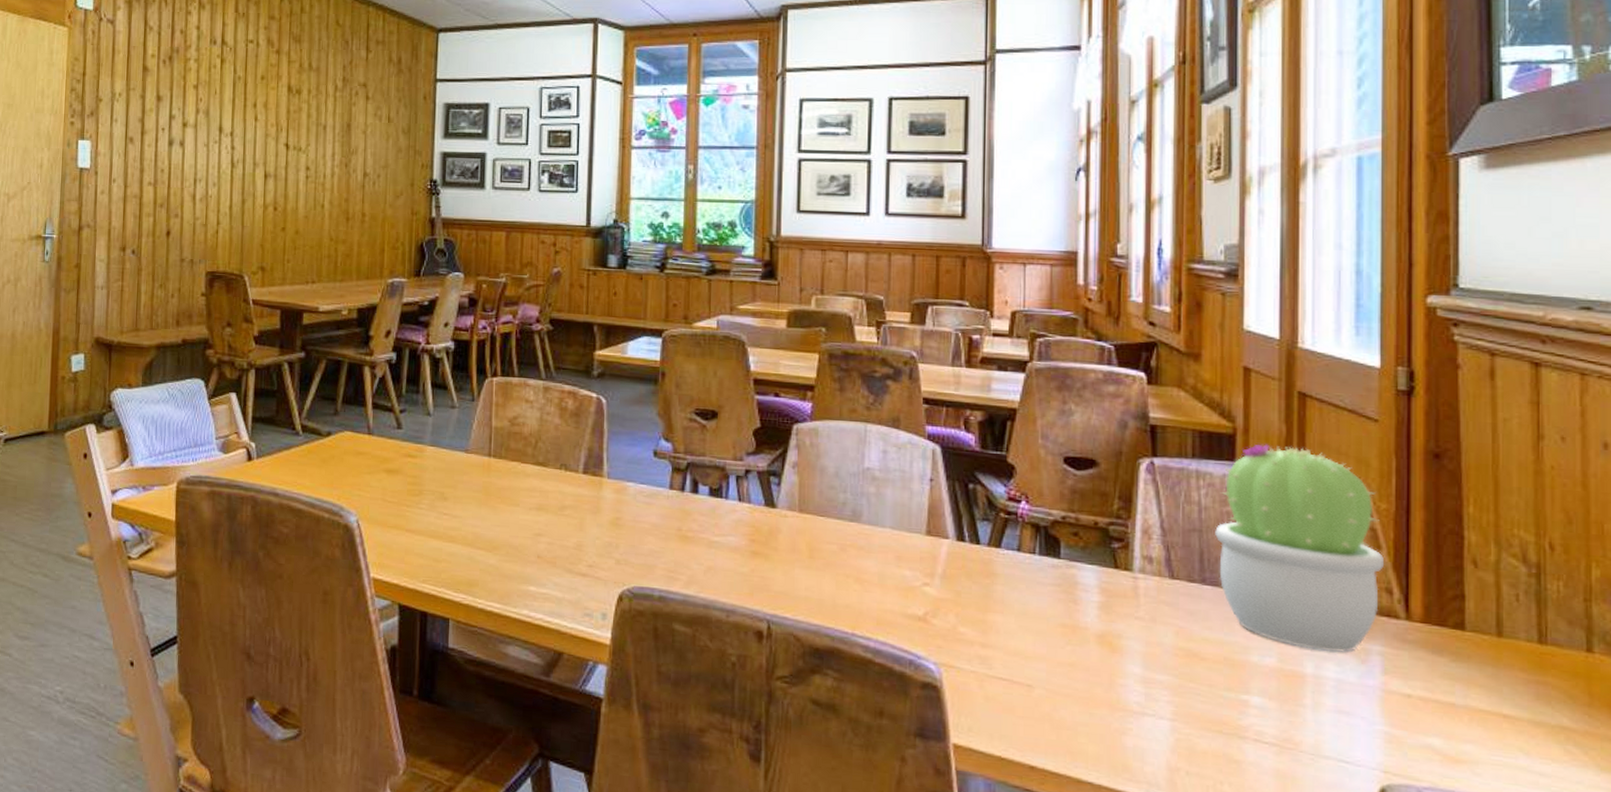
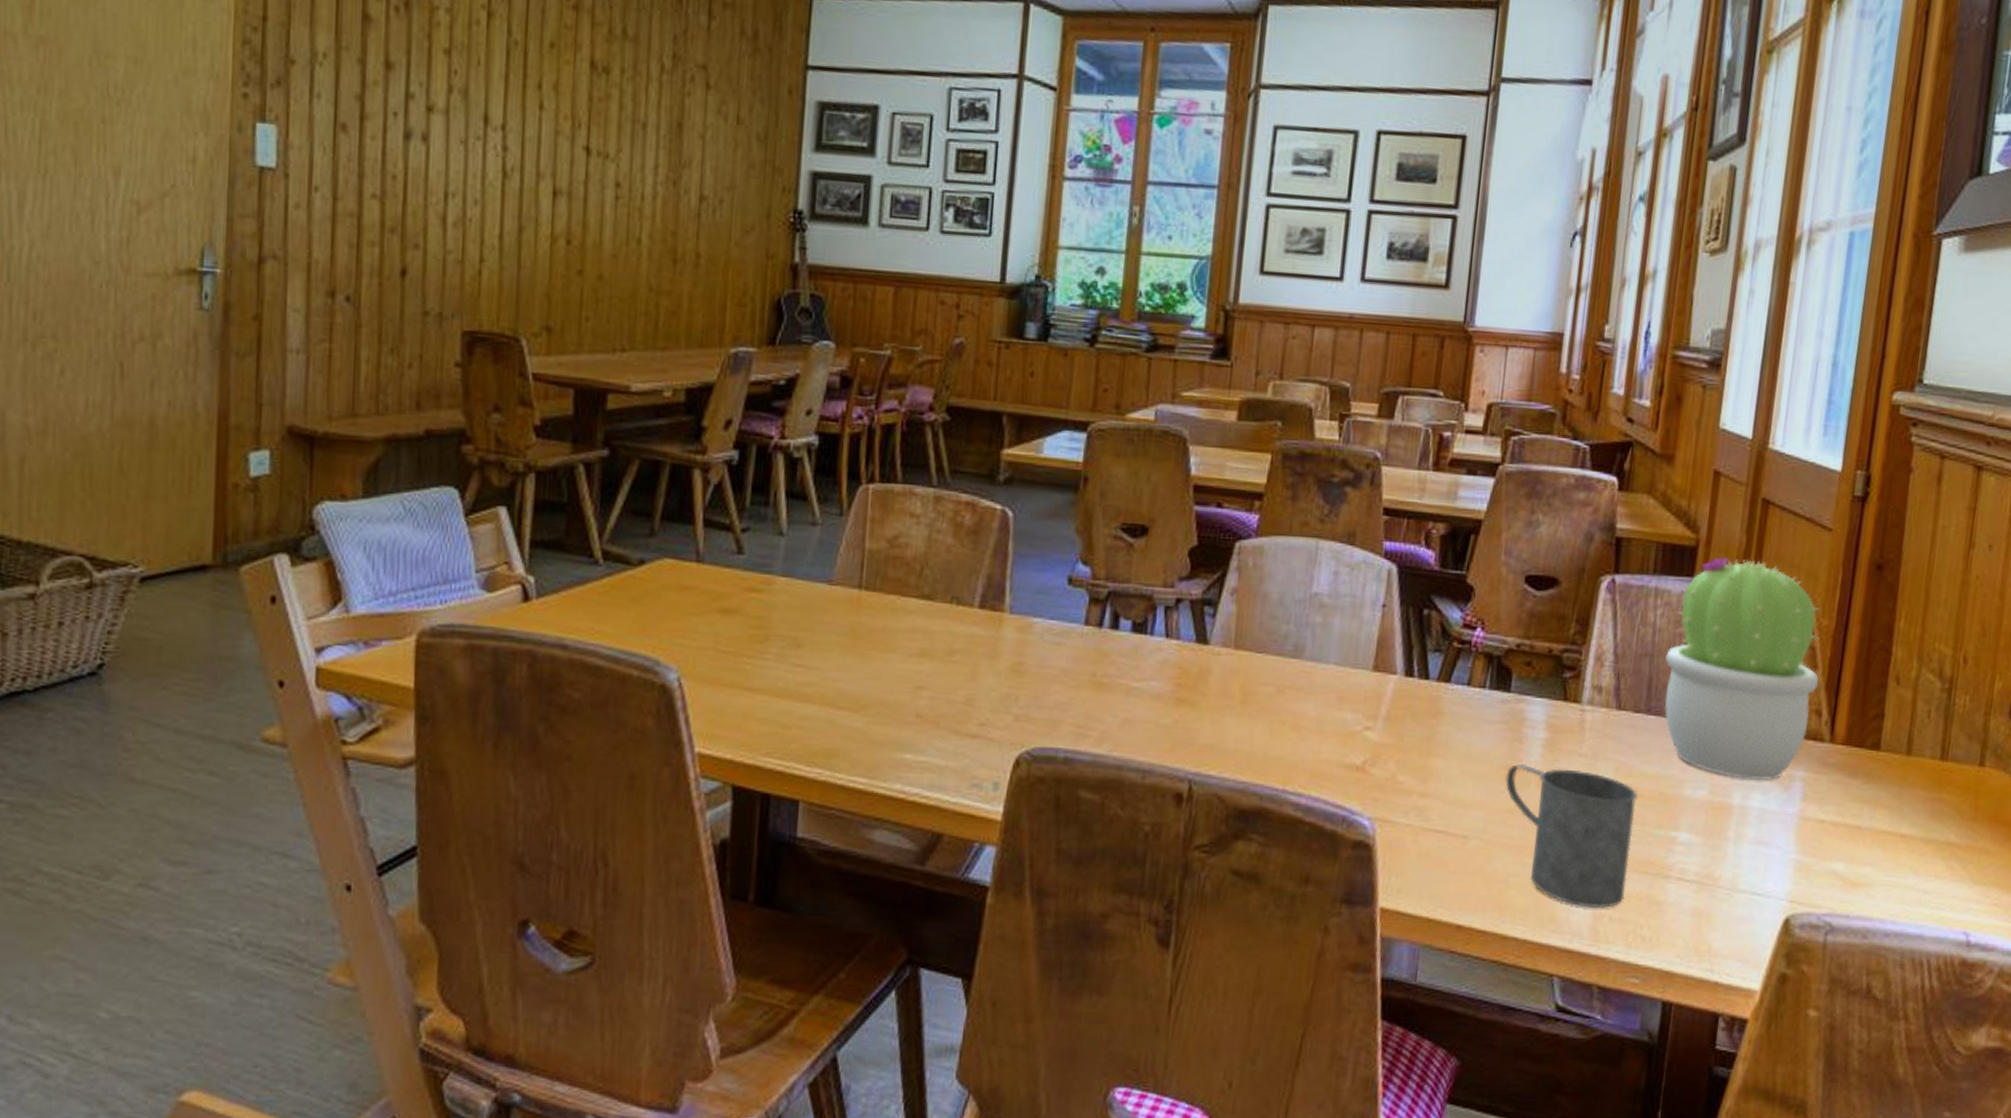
mug: none [1064,623,1201,762] -> present [1505,764,1637,909]

